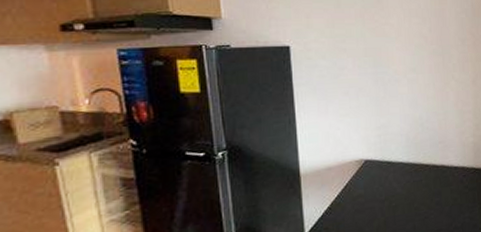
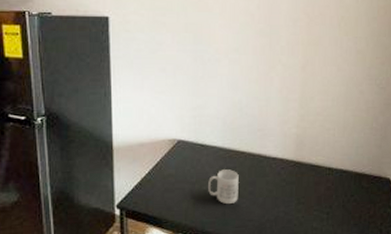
mug: none [397,183,426,218] -> present [208,169,239,205]

